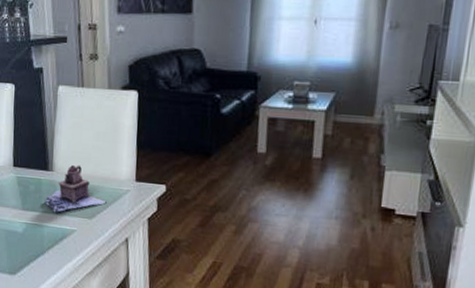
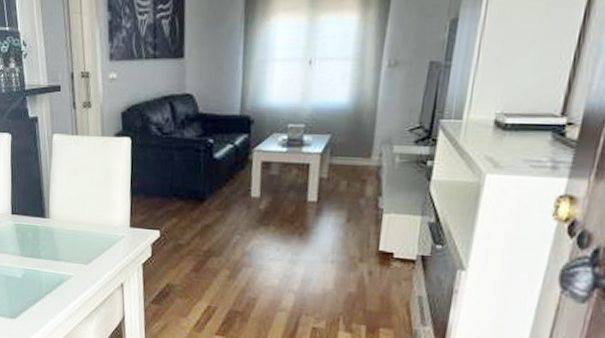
teapot: present [45,165,107,213] -> none [42,211,102,259]

